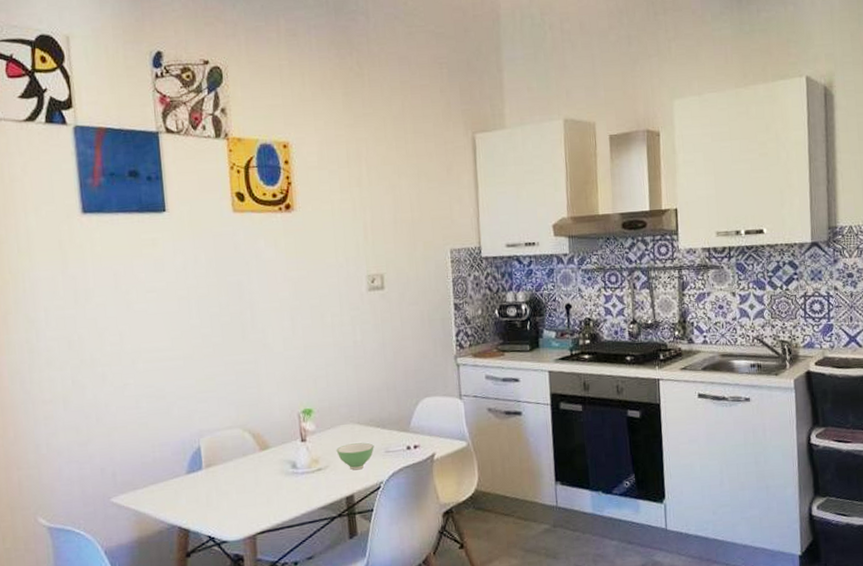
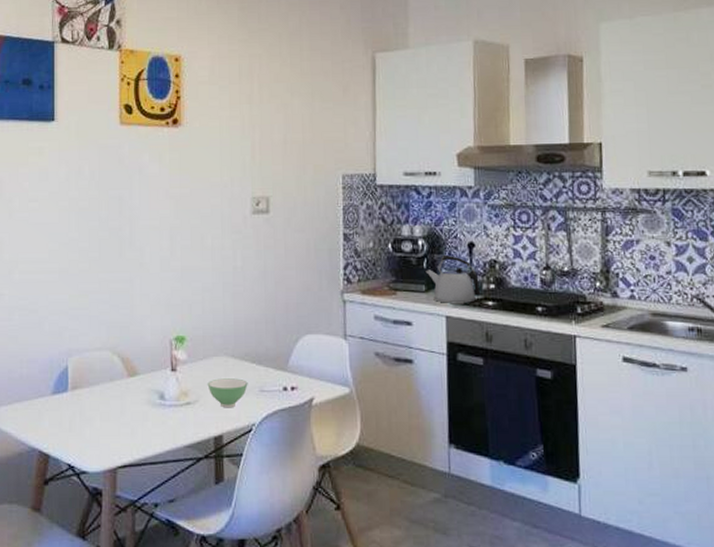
kettle: none [529,316,578,361] -> present [425,254,481,306]

